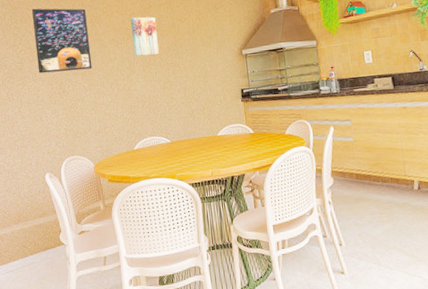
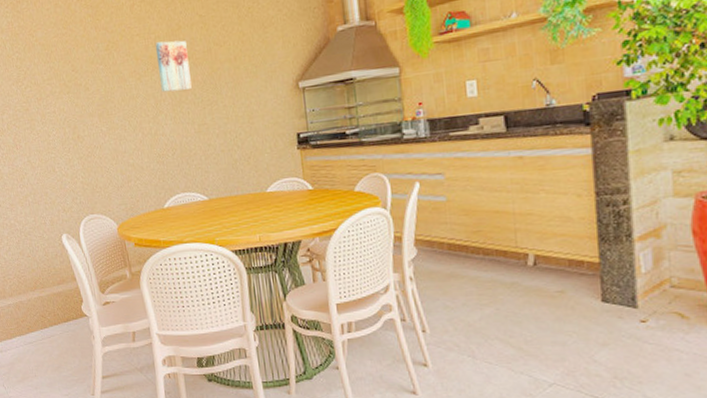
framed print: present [32,8,92,74] -> none [36,32,111,115]

